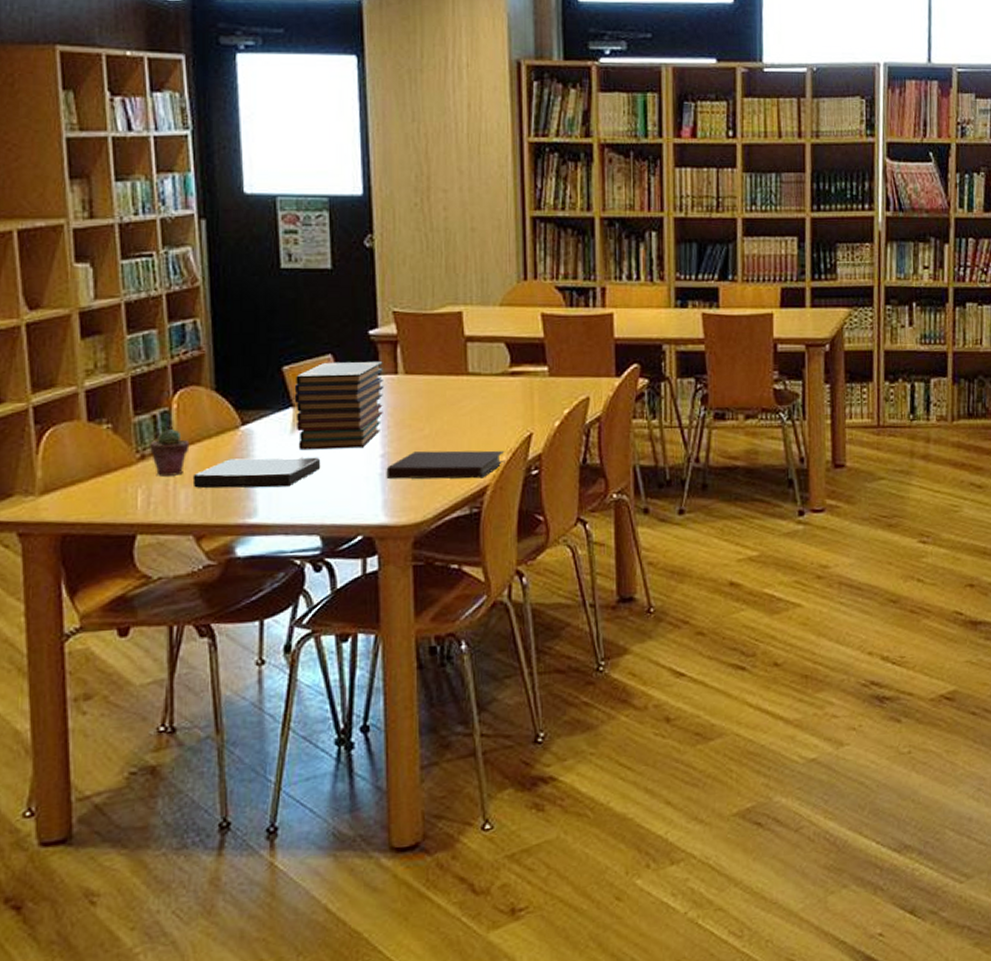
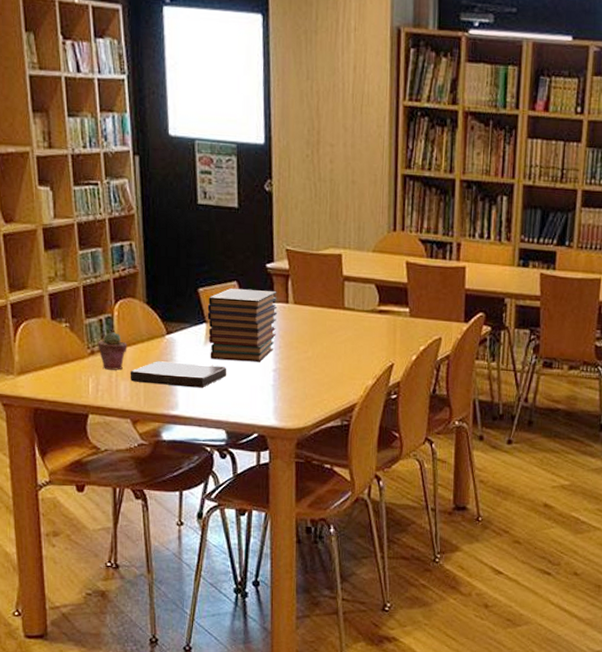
notebook: present [386,450,505,479] -> none [277,370,371,397]

